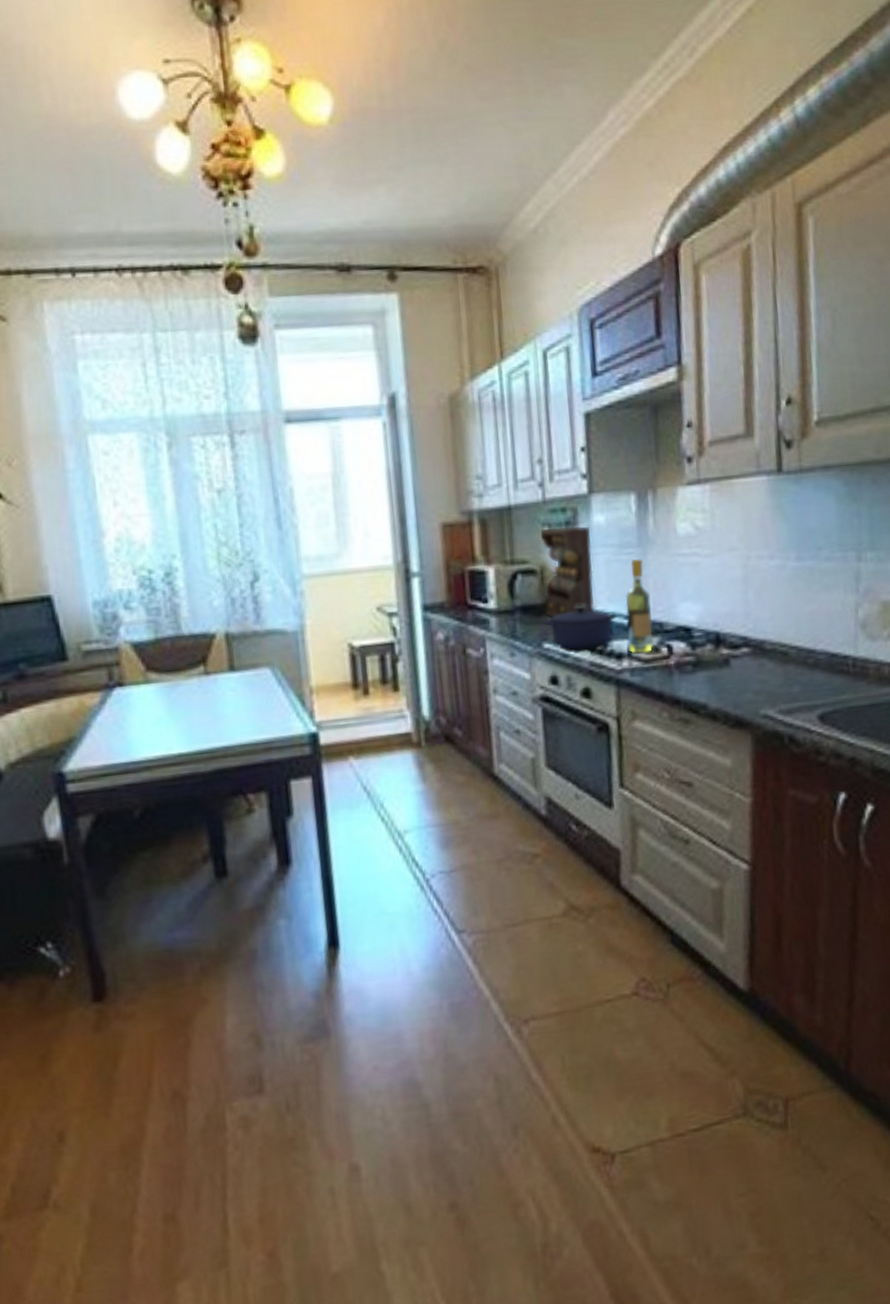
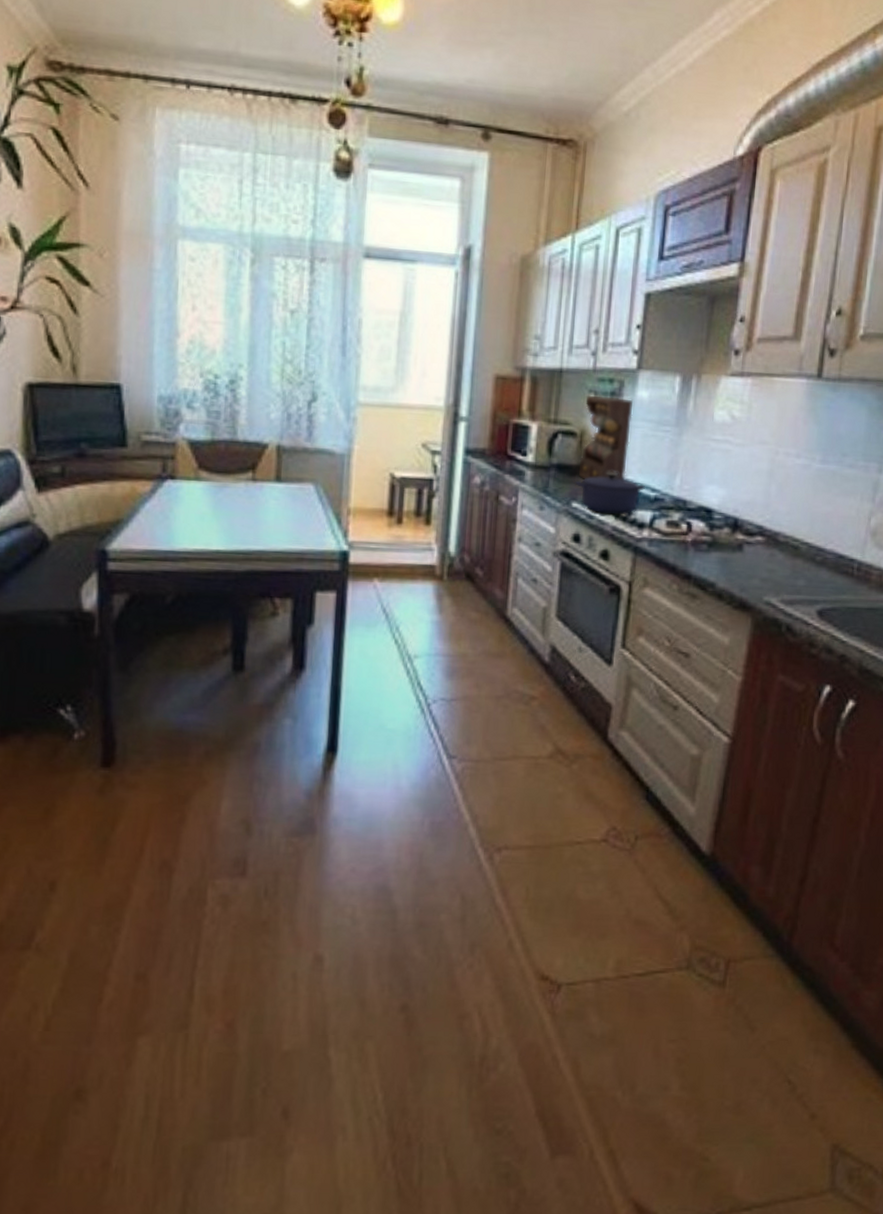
bottle: present [626,559,654,653] -> none [650,437,680,526]

